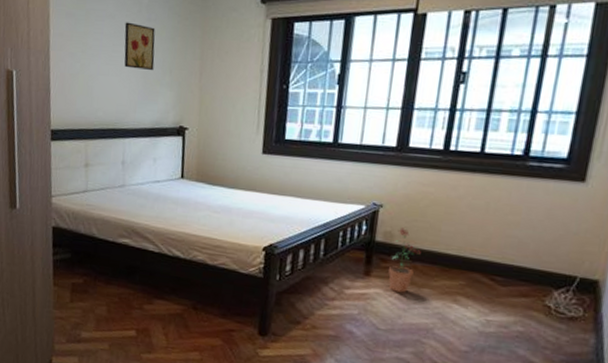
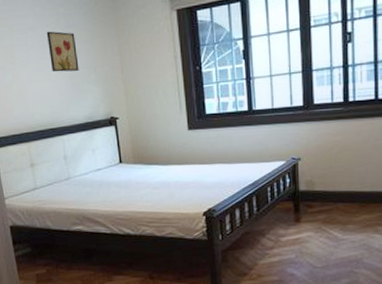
potted plant: present [389,228,421,293] -> none [316,175,340,232]

